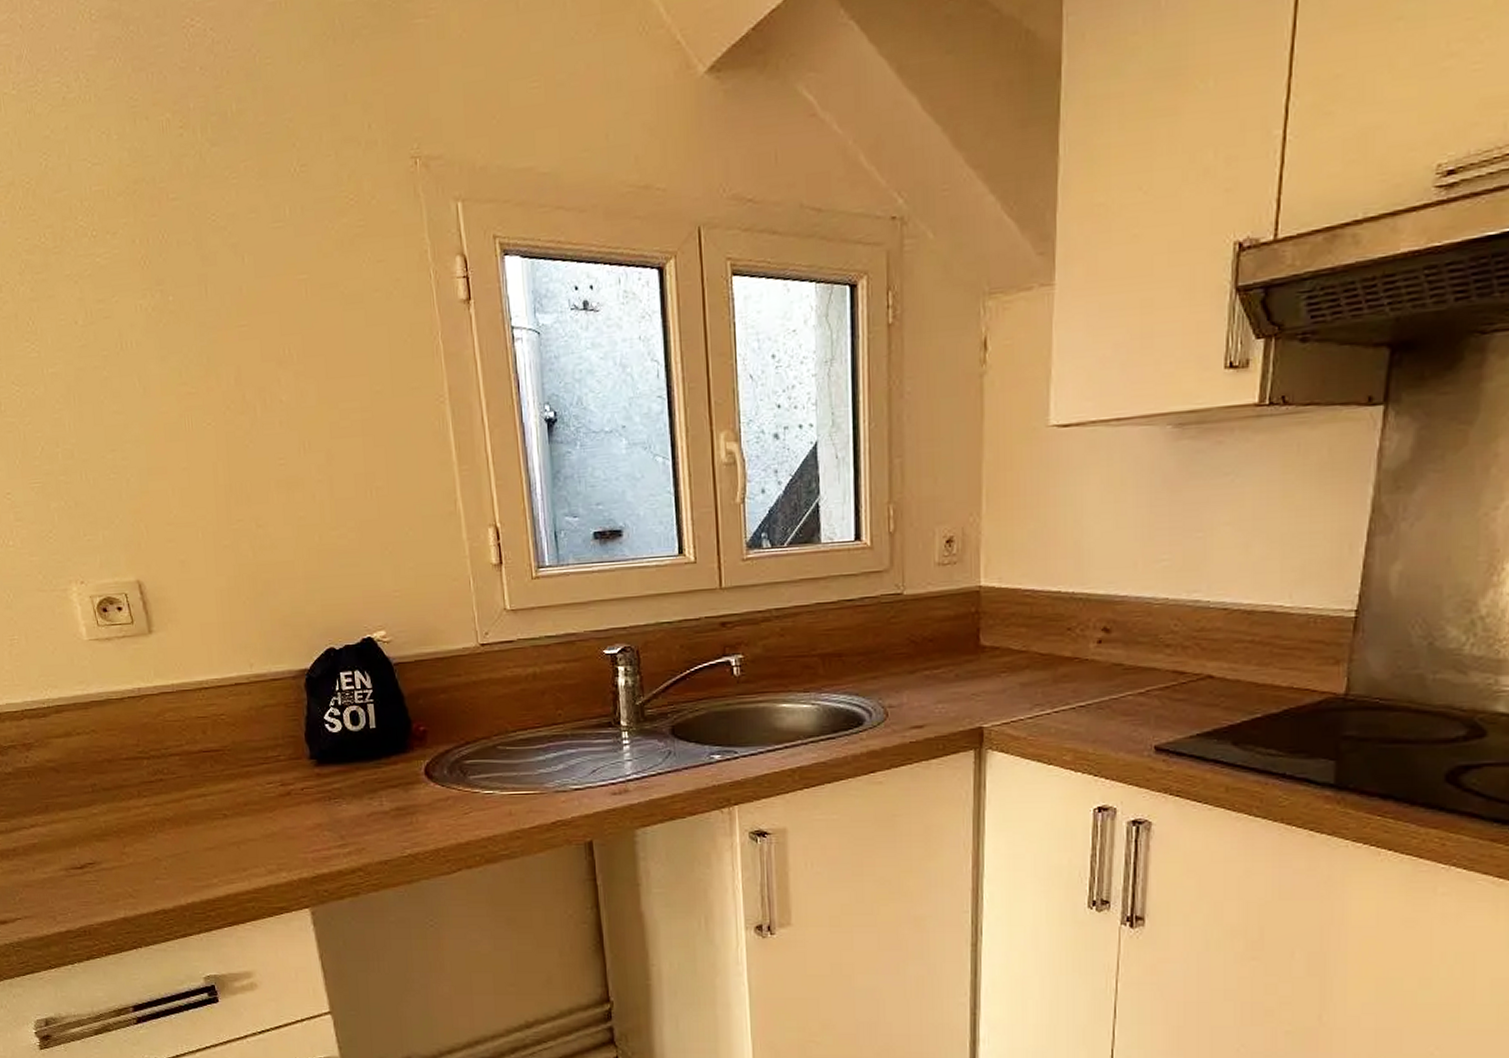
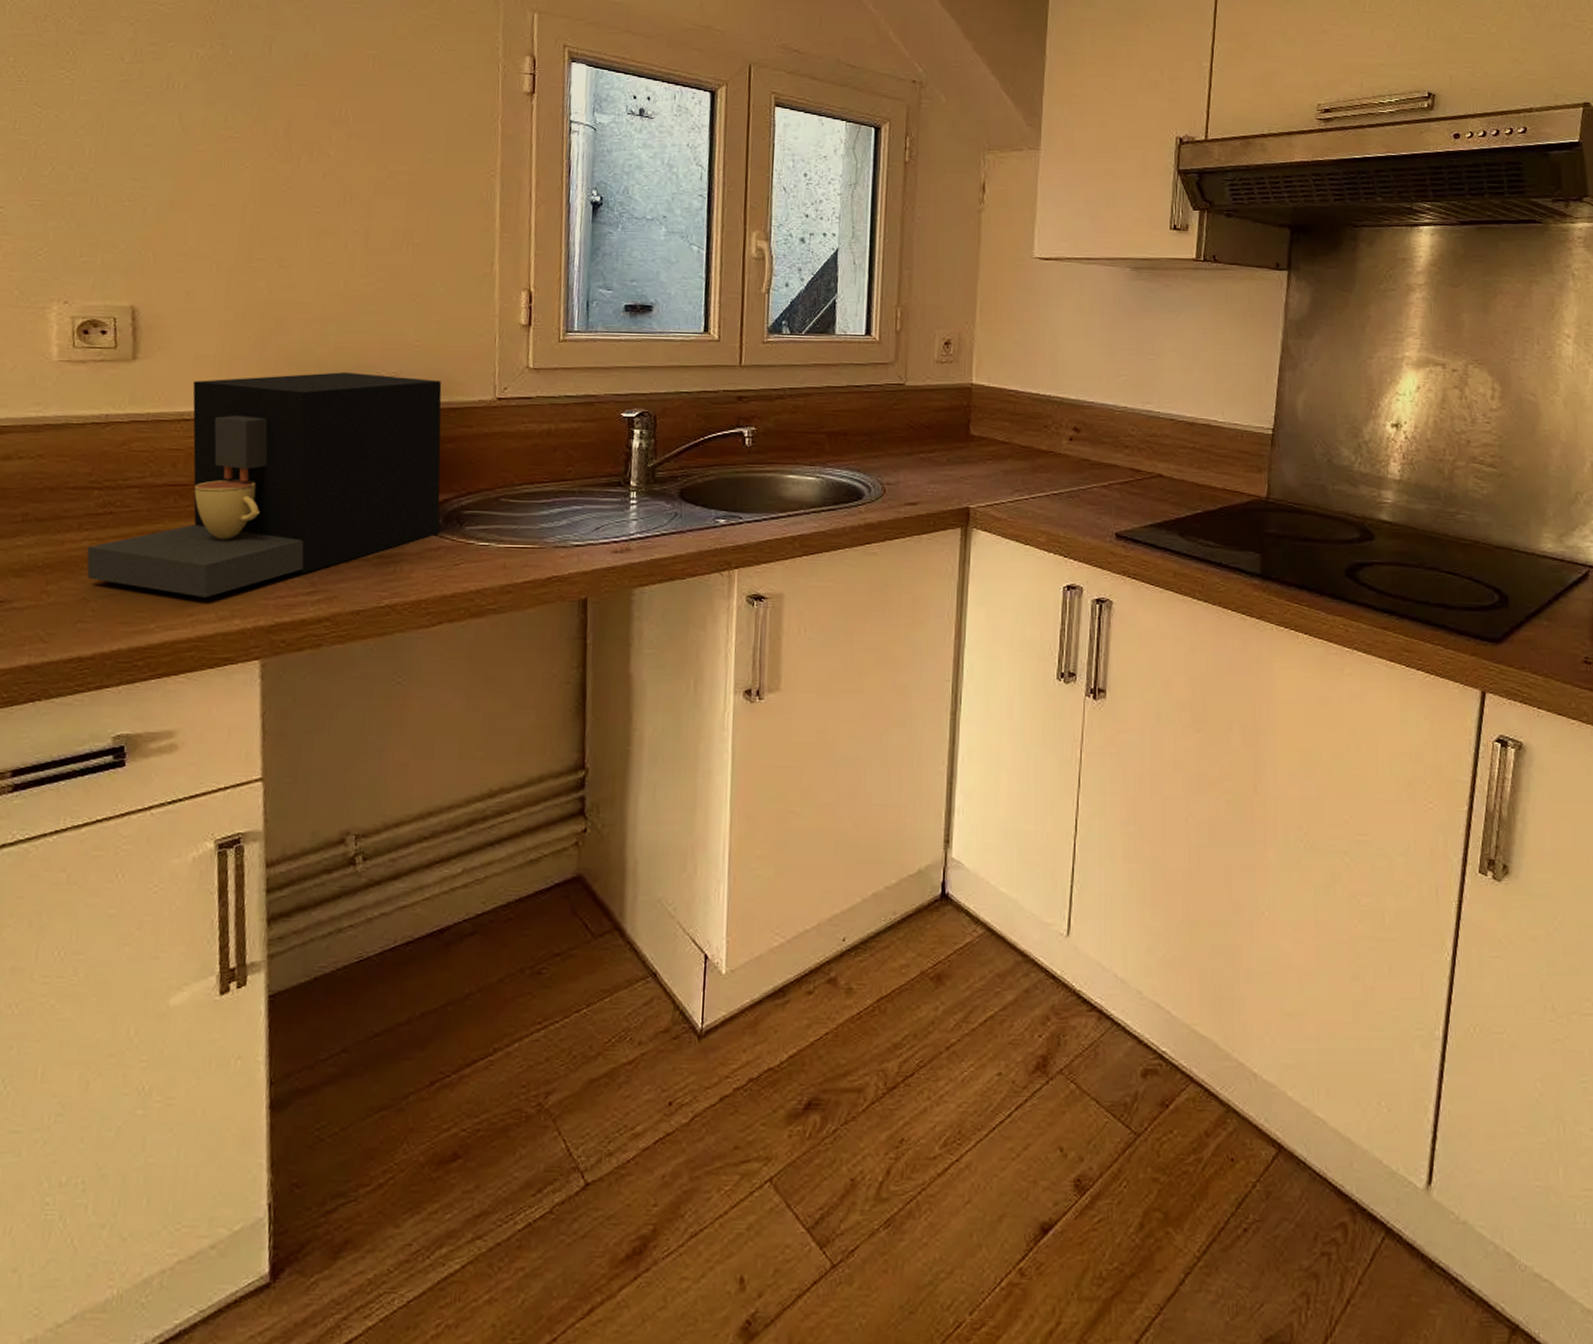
coffee maker: none [149,629,446,854] -> present [86,372,442,598]

